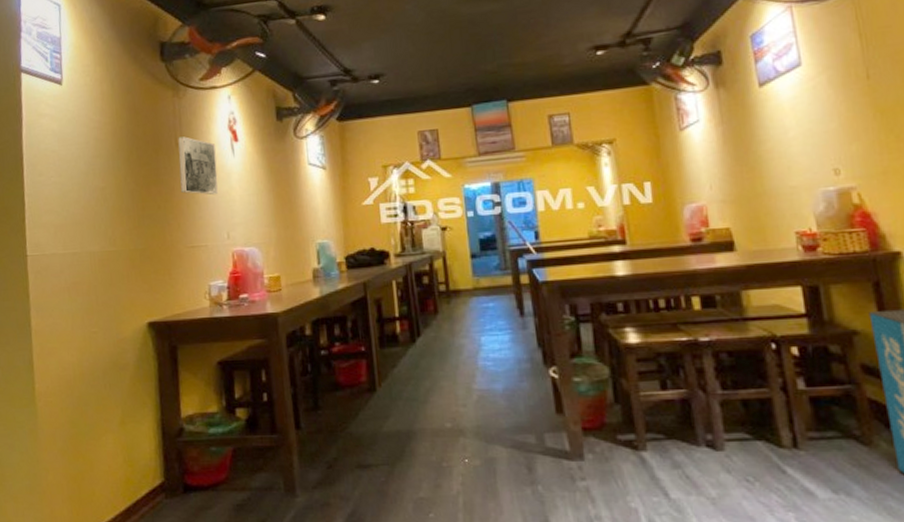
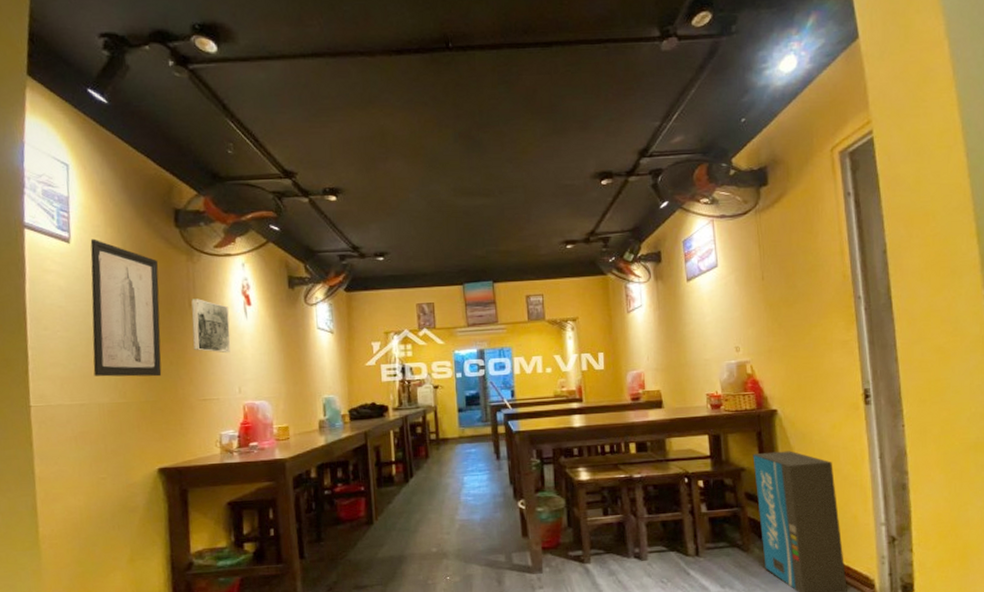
wall art: none [81,78,150,224] -> present [90,238,162,377]

